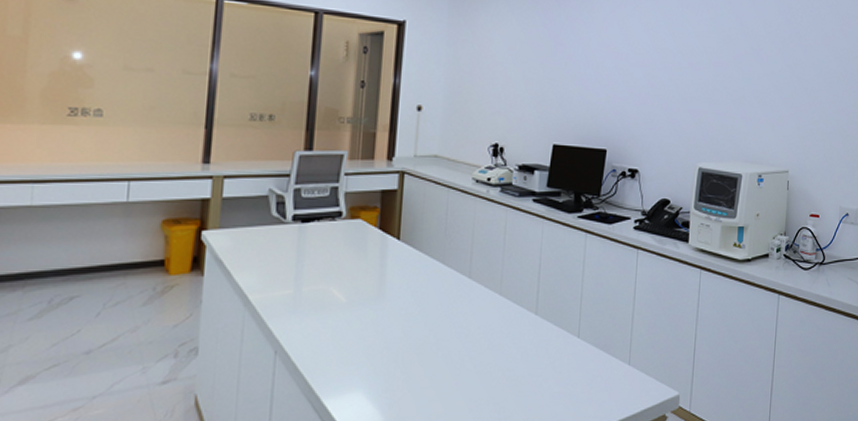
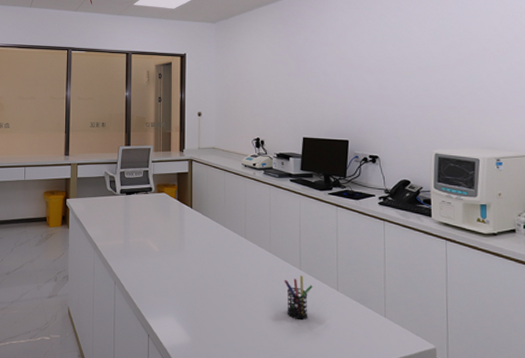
pen holder: none [515,321,550,379] -> present [284,275,313,321]

